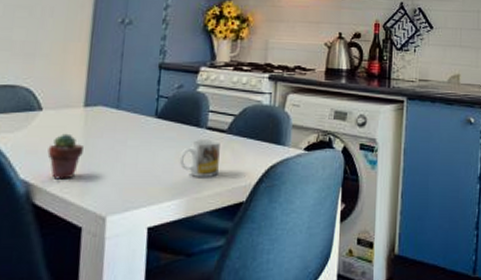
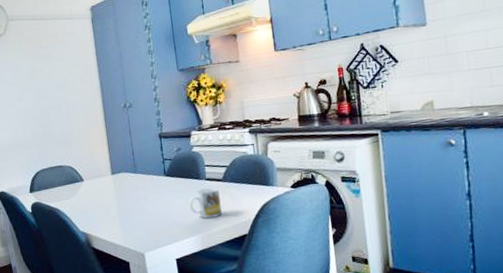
potted succulent: present [47,133,83,180] -> none [94,195,118,229]

